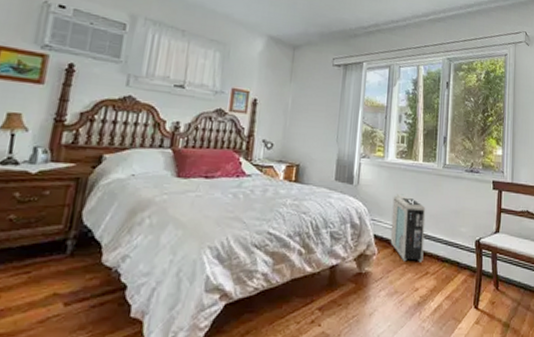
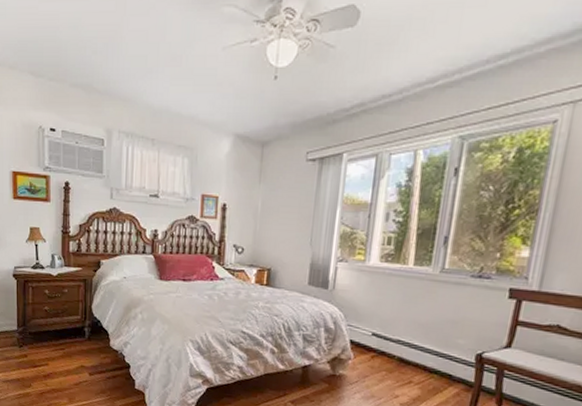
air purifier: present [390,193,426,262] -> none [368,300,414,371]

